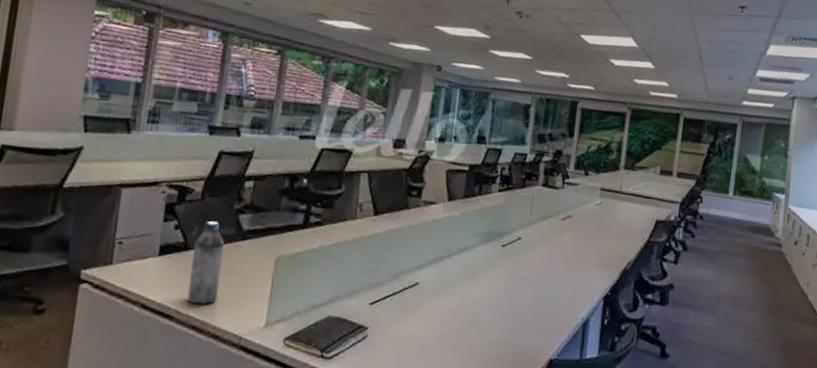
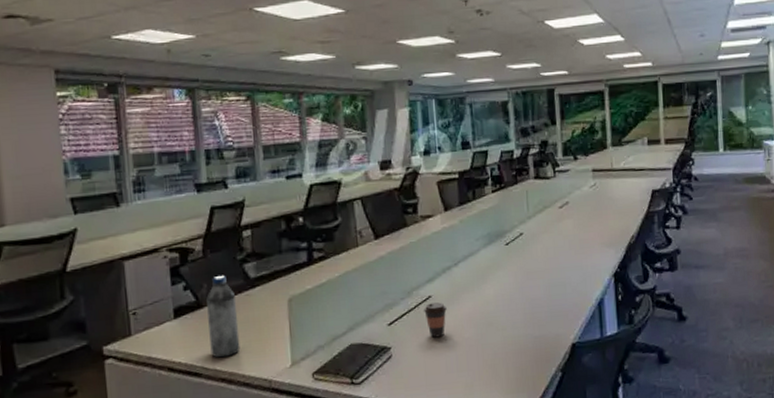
coffee cup: none [407,290,432,327] -> present [423,302,447,338]

